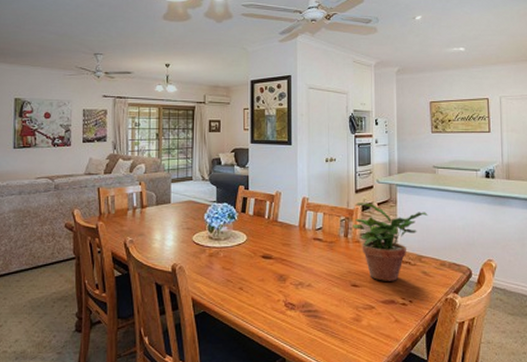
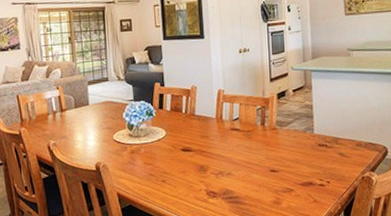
potted plant: present [353,203,428,281] -> none [269,90,343,165]

